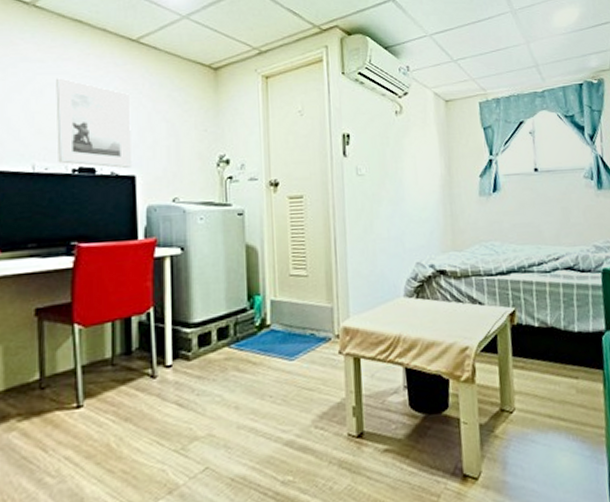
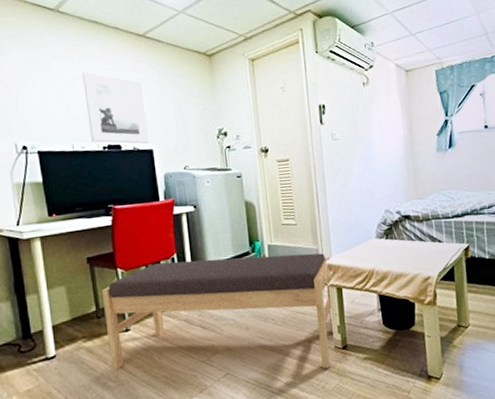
bench: none [49,312,350,464] -> present [101,253,336,370]

